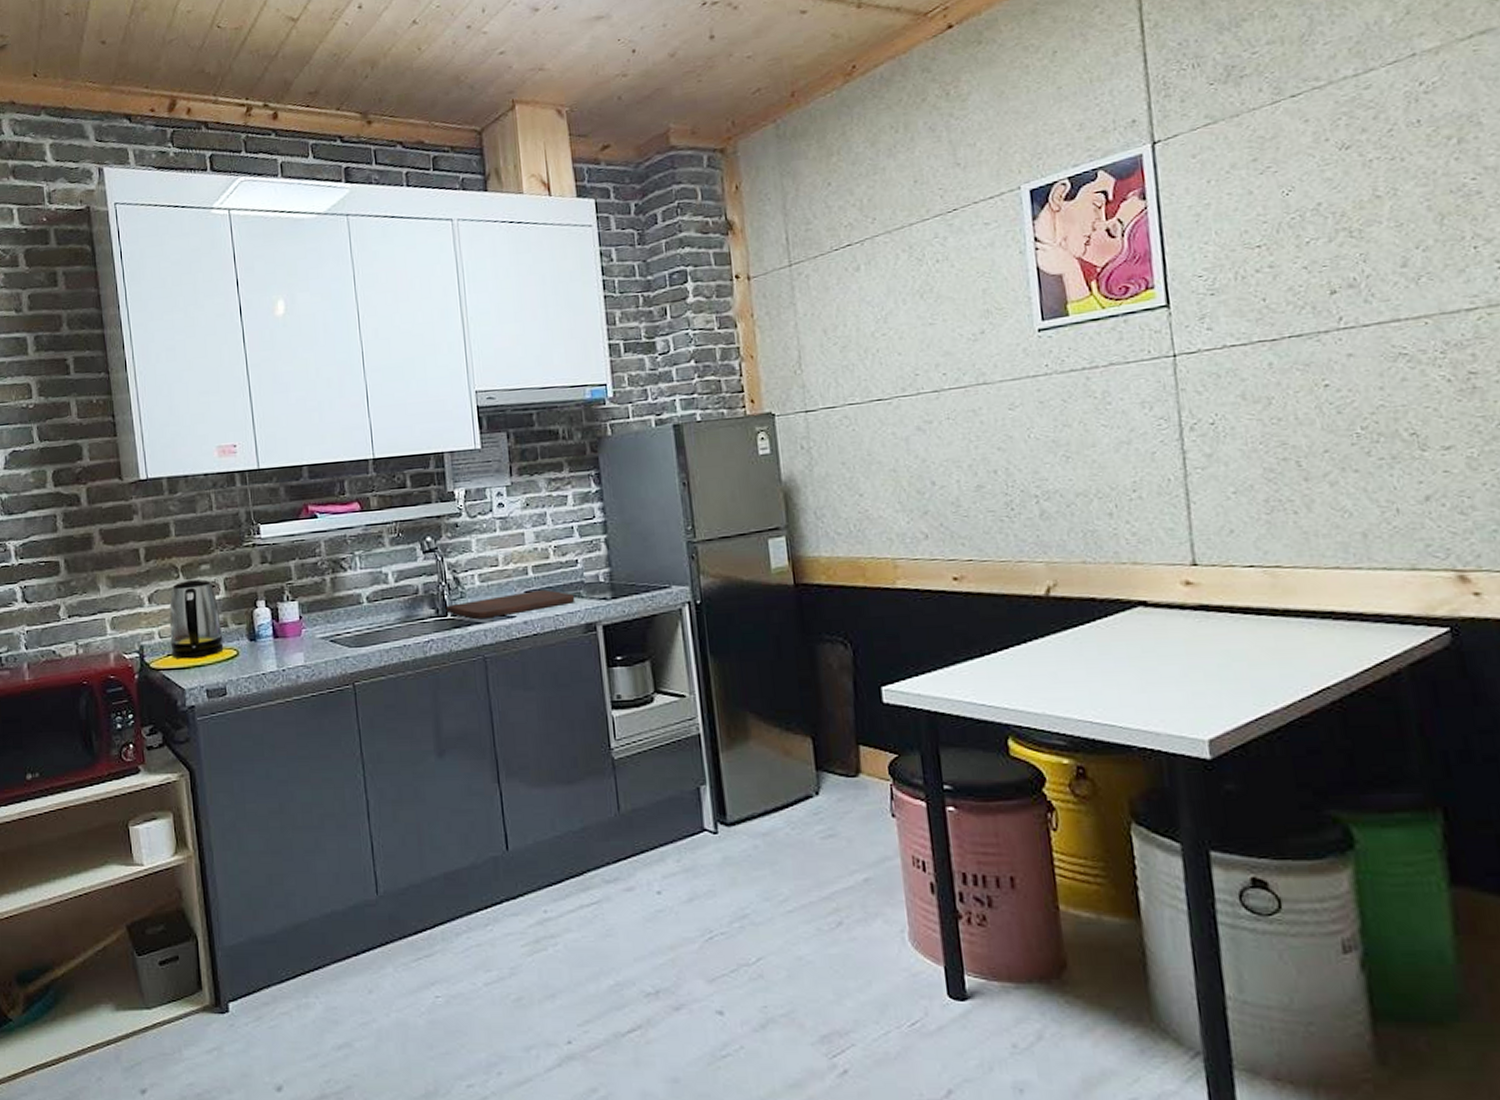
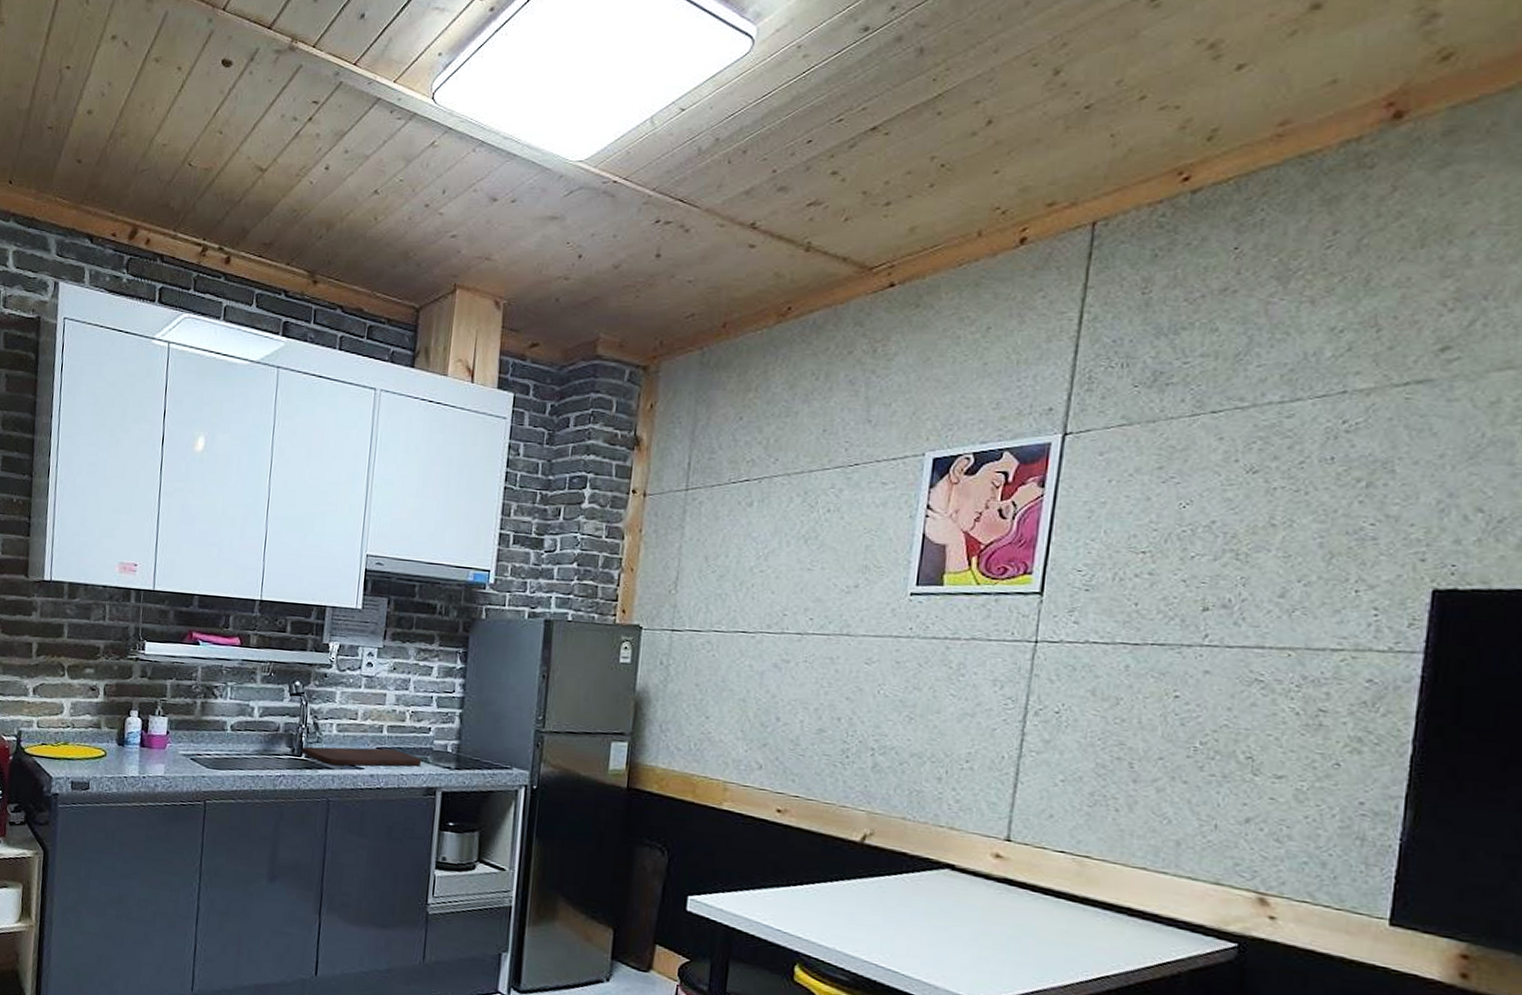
kettle: present [169,579,224,660] -> none [45,679,96,752]

